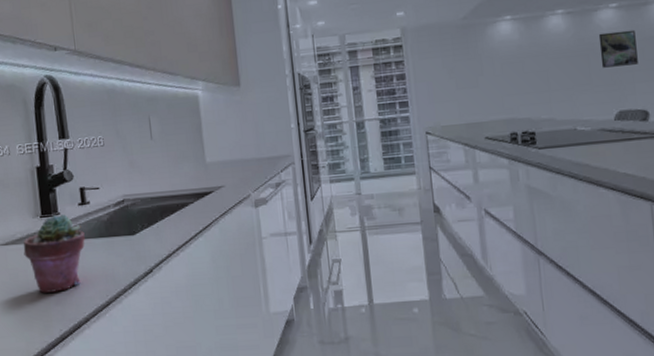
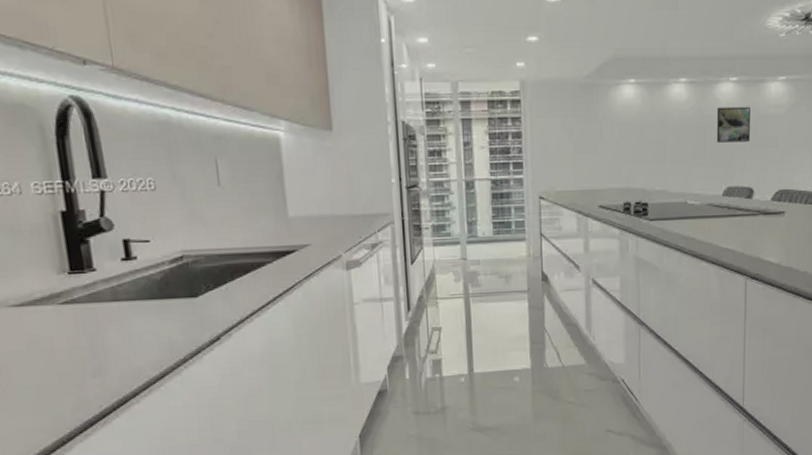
potted succulent: present [23,214,85,293] -> none [44,271,132,364]

